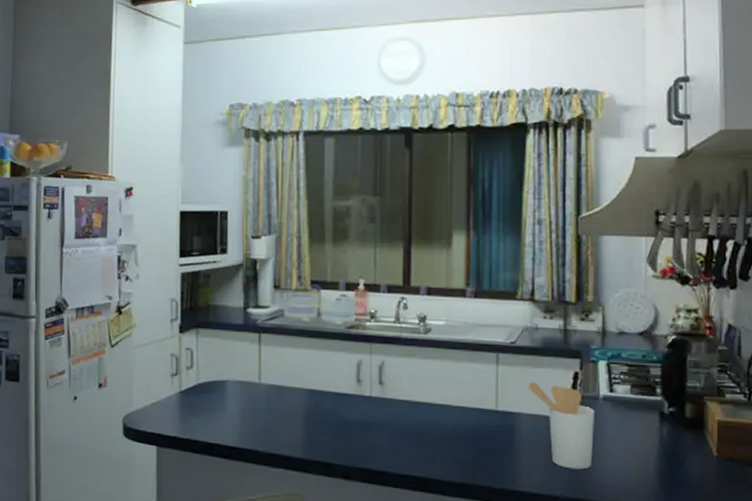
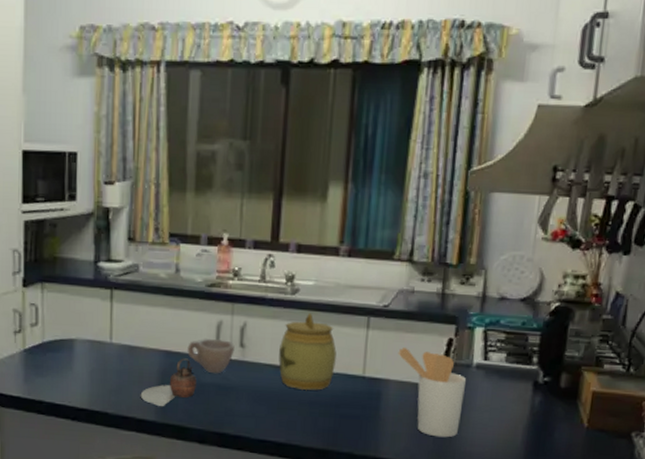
teapot: none [287,396,341,444] -> present [140,358,197,407]
cup: none [330,377,374,411] -> present [187,339,235,374]
jar: none [416,350,469,425] -> present [278,312,337,390]

